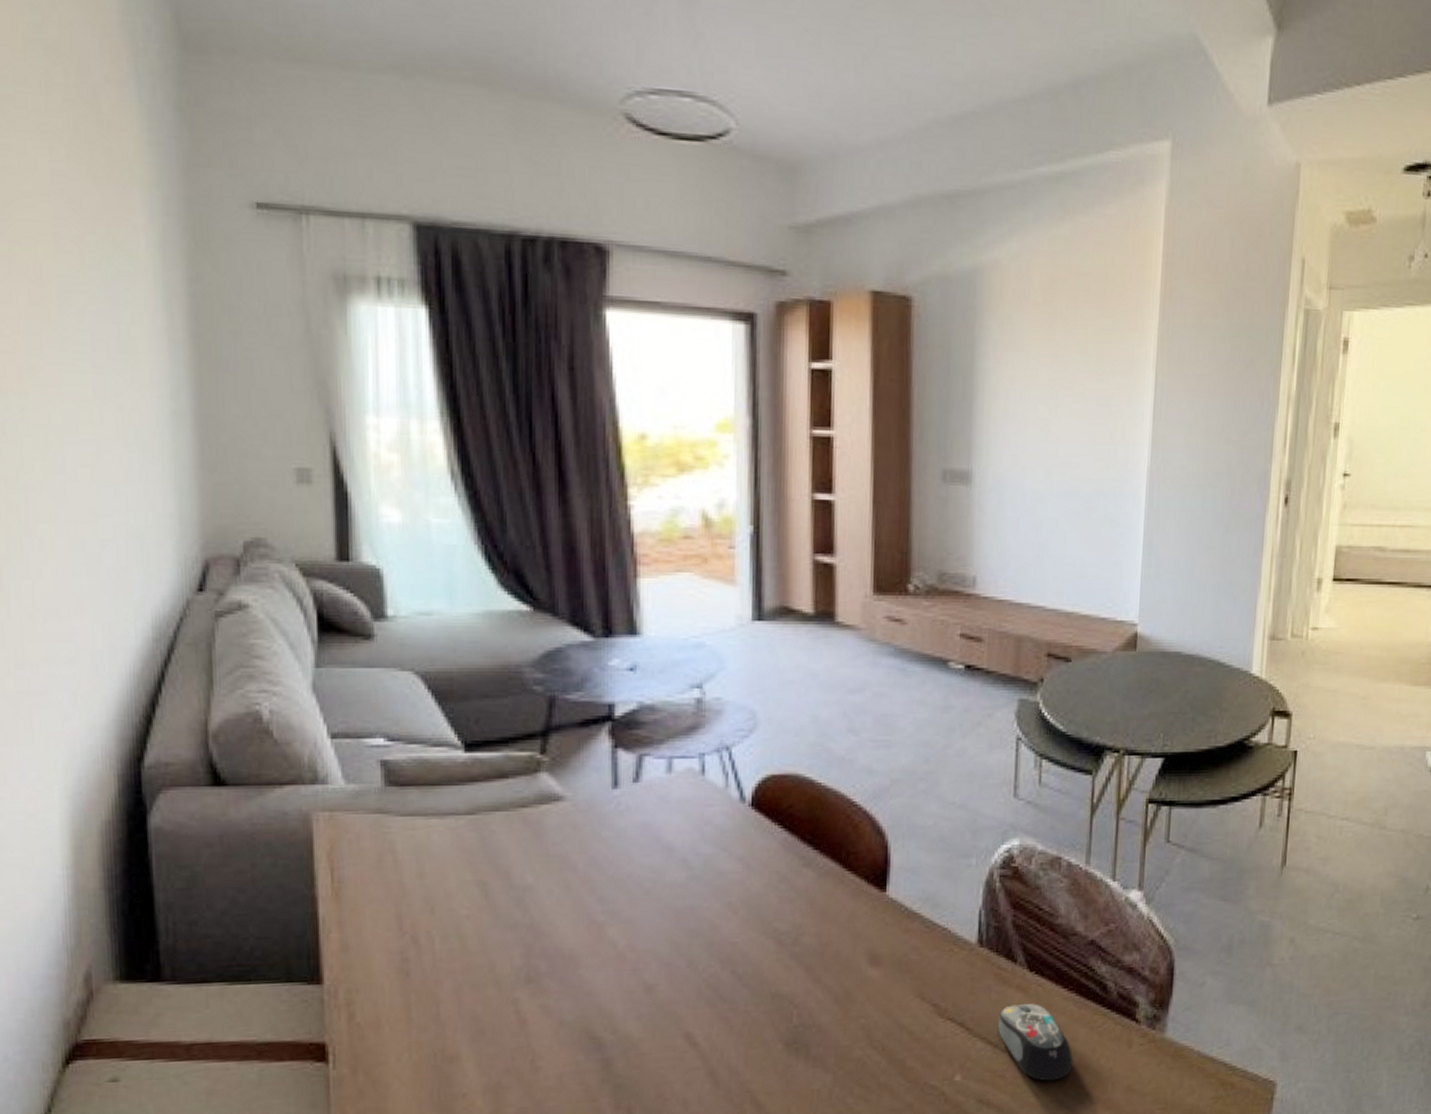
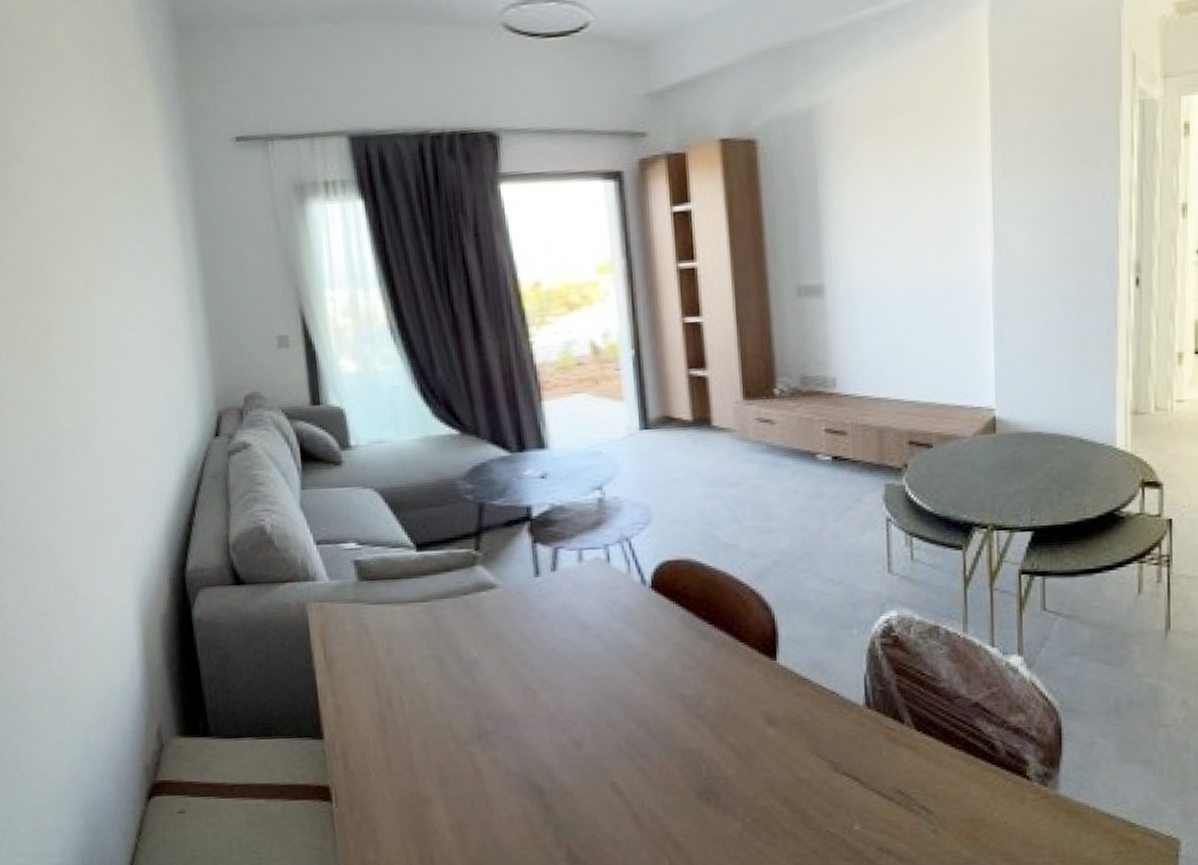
computer mouse: present [998,1004,1073,1081] -> none [891,761,968,833]

